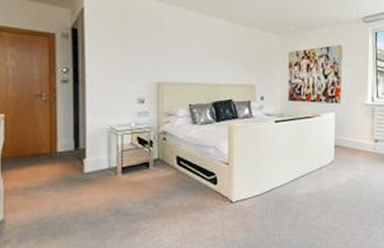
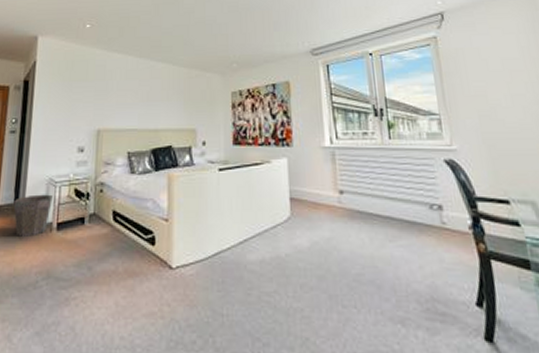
waste bin: none [74,142,115,180] -> present [13,194,53,237]

